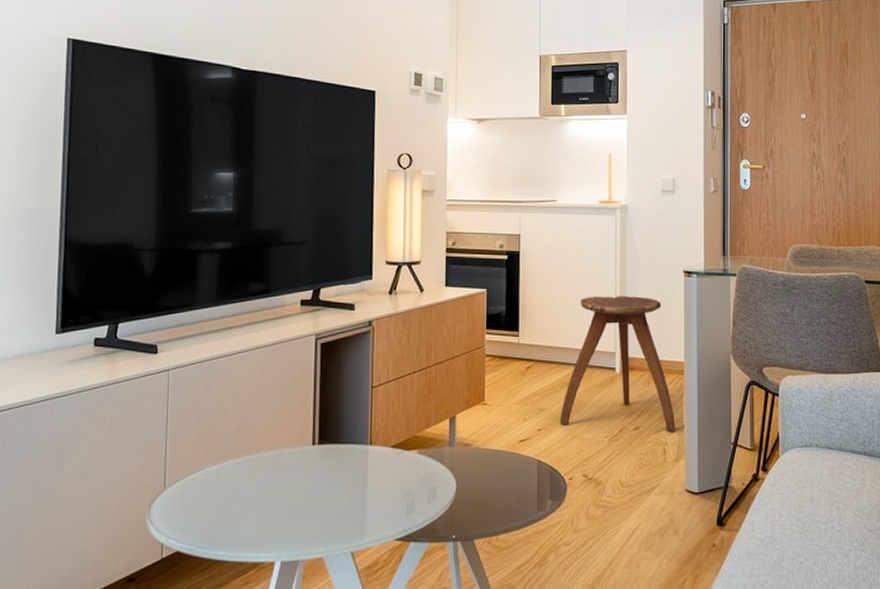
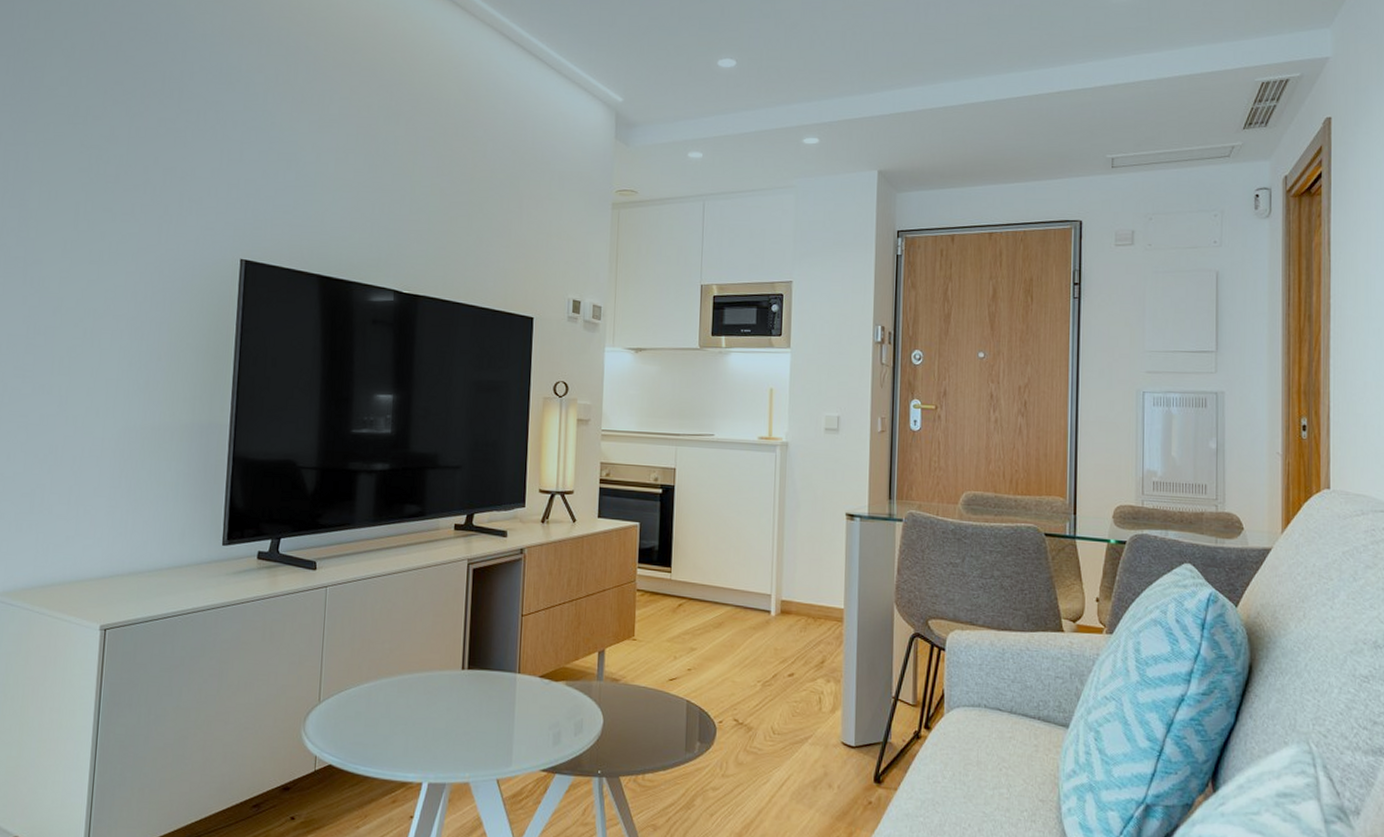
stool: present [559,296,676,433] -> none [710,535,833,682]

